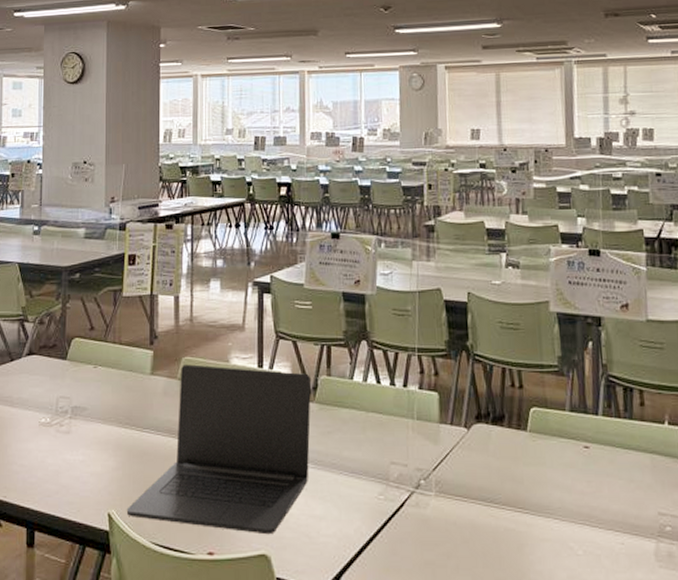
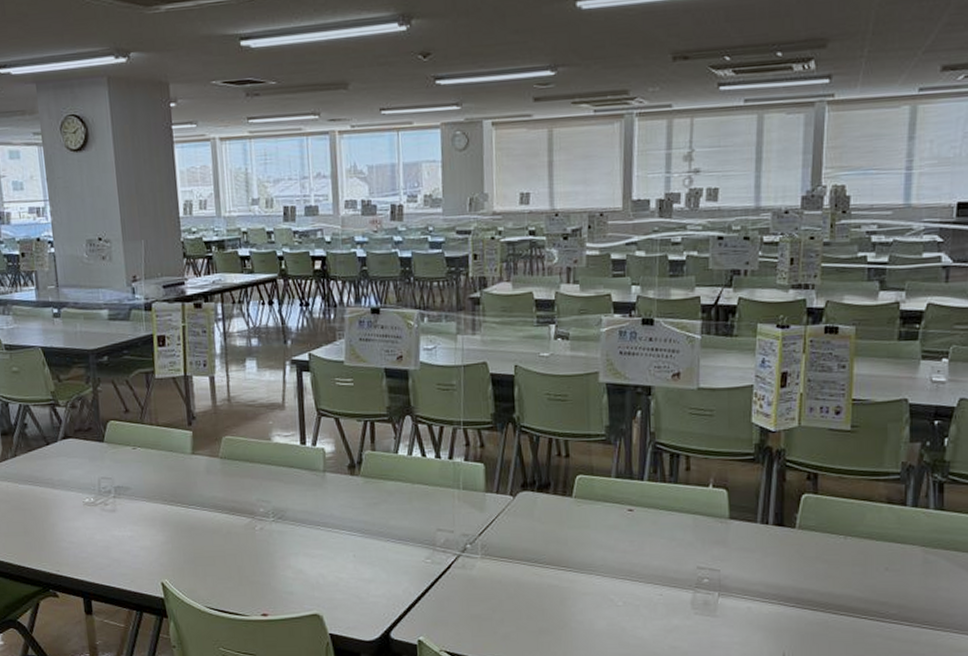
laptop: present [127,364,311,535] -> none [180,443,357,597]

